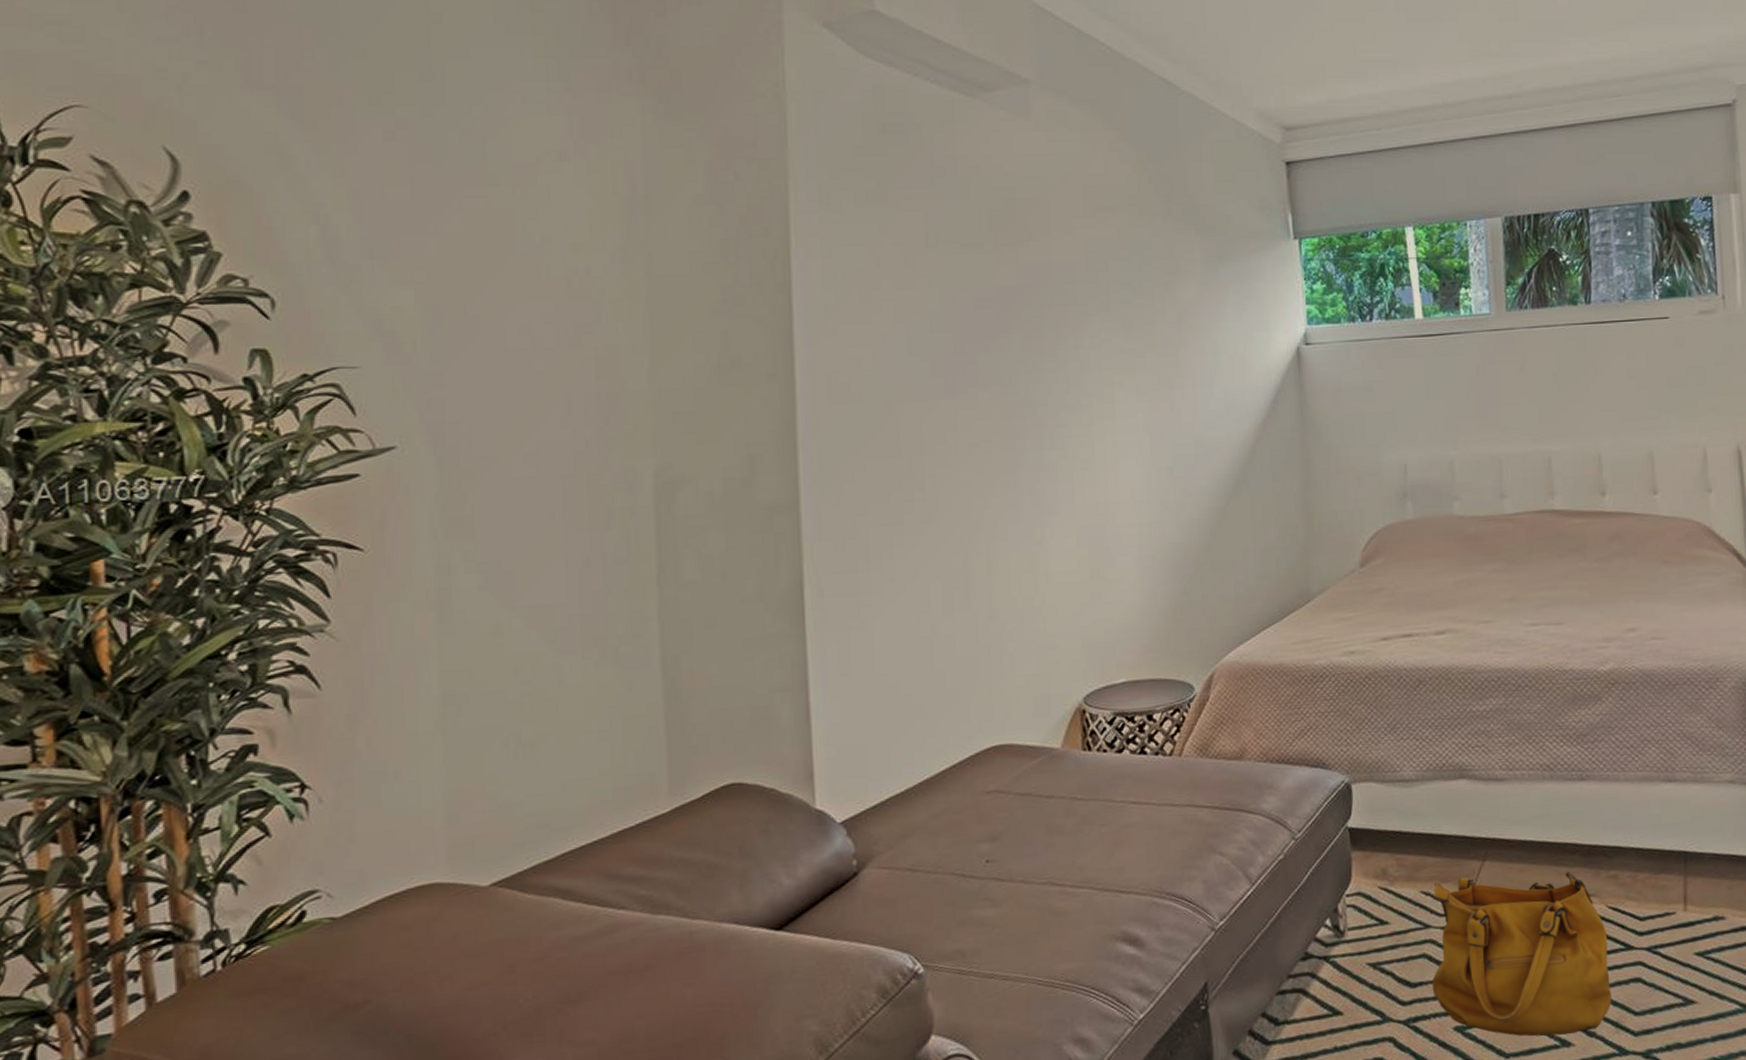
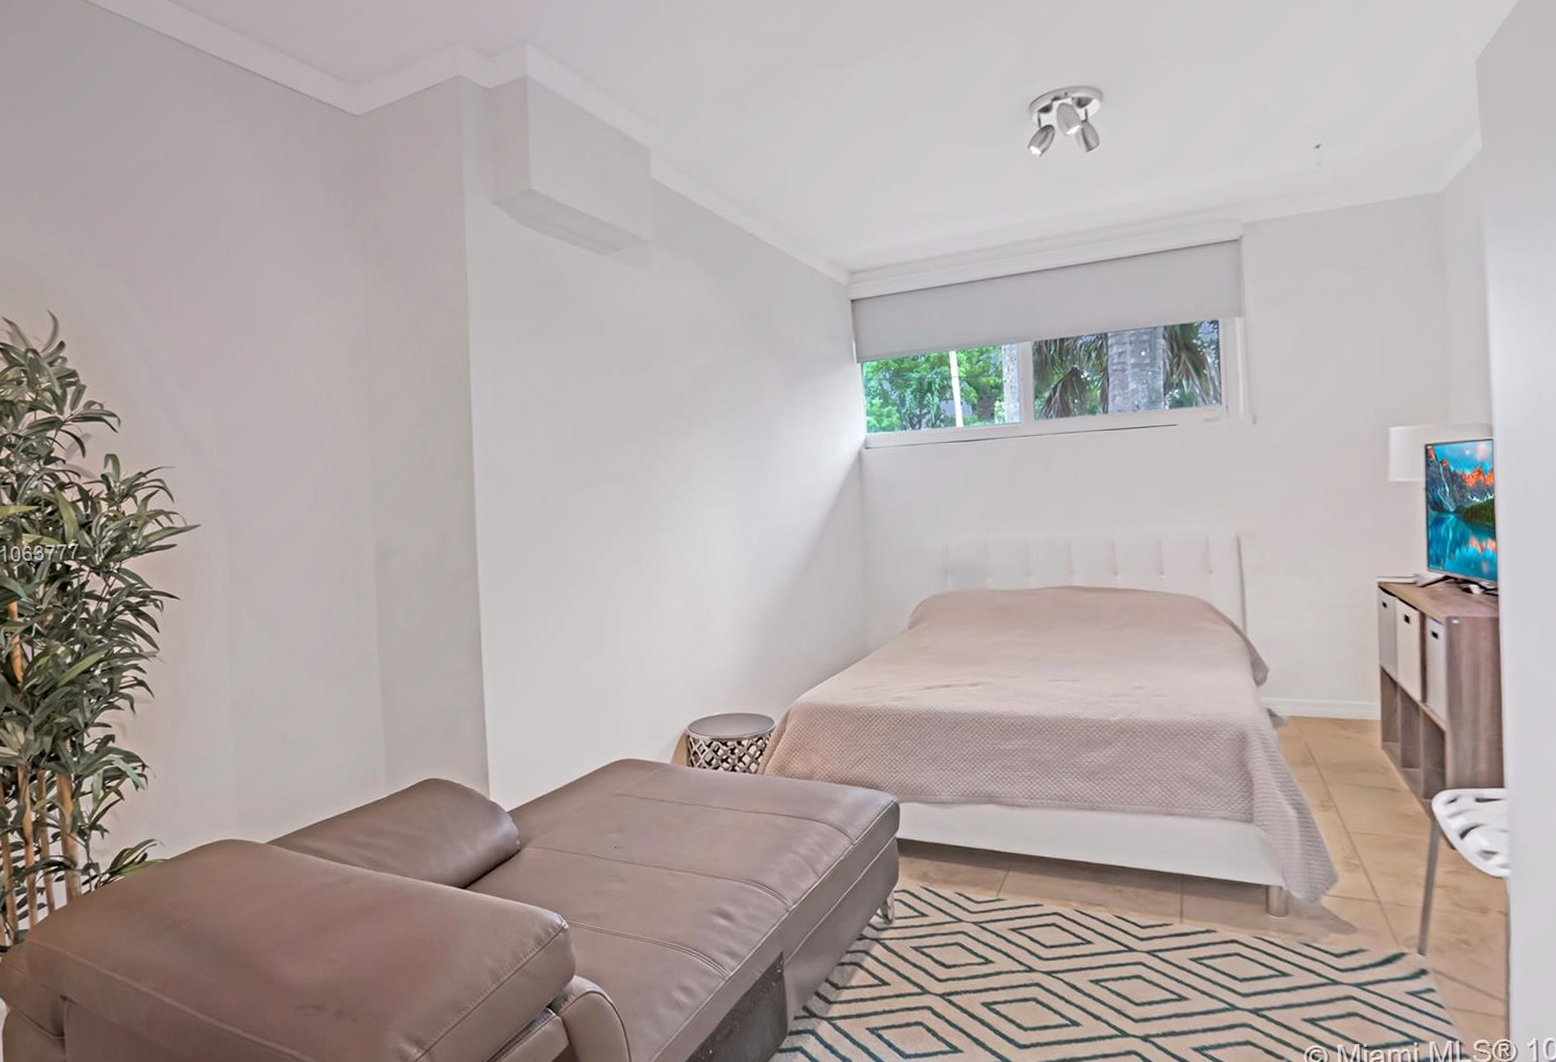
handbag: present [1432,871,1612,1037] -> none [963,883,1116,1016]

